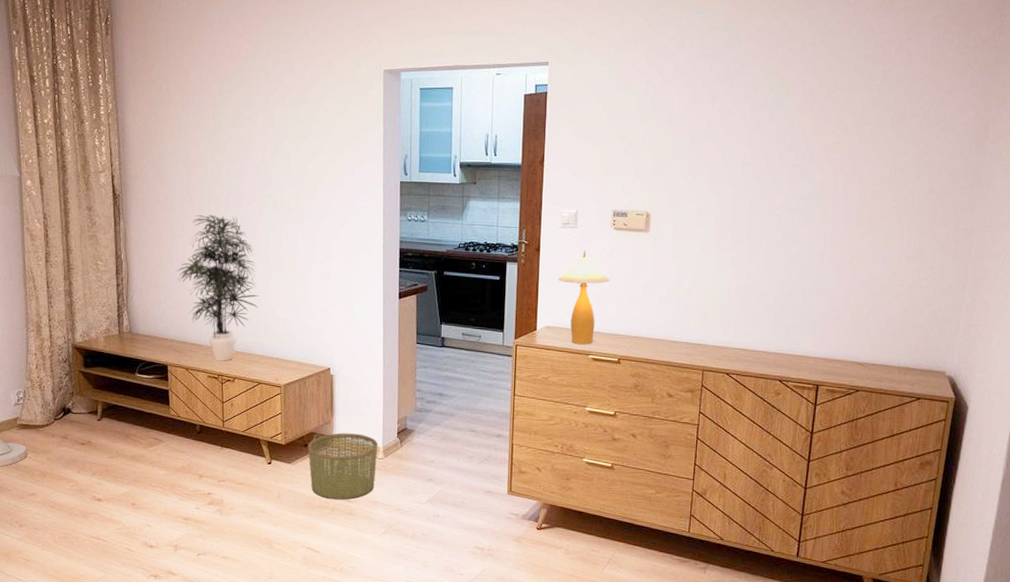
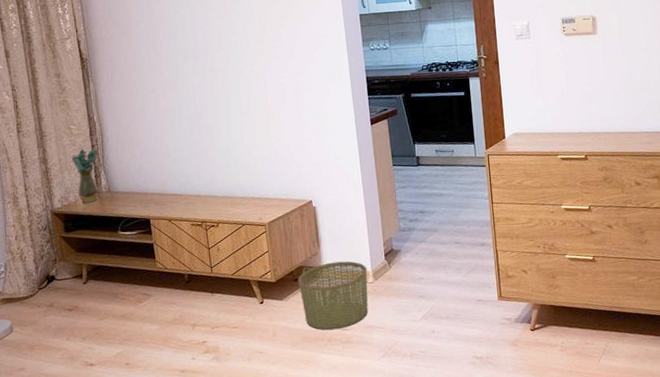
vase: none [96,285,122,341] -> present [71,148,98,203]
plant: present [177,214,259,361] -> none [151,66,235,208]
table lamp: present [558,250,610,345] -> none [519,58,567,147]

